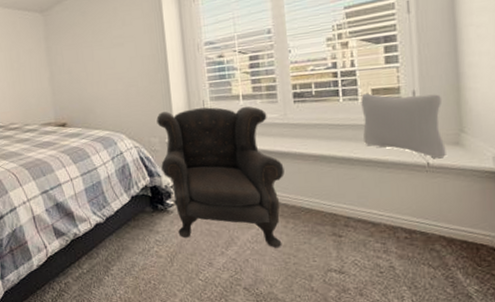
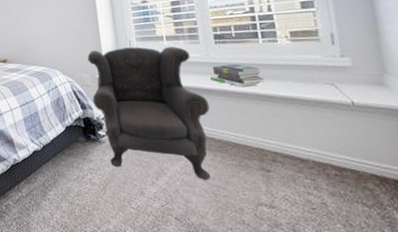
books: none [286,125,343,150] -> present [209,64,265,87]
cushion: present [361,93,446,159] -> none [280,35,371,98]

